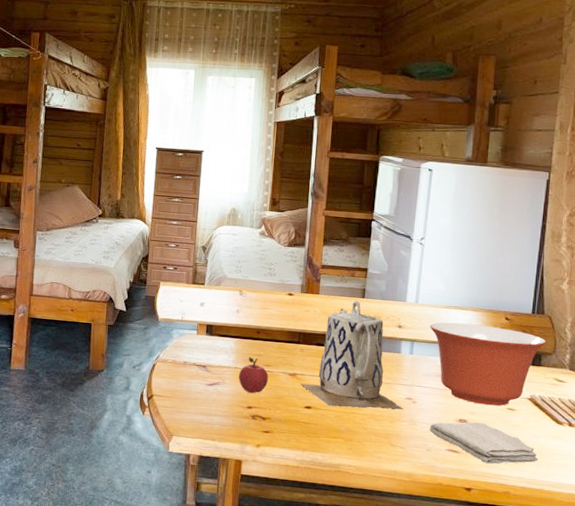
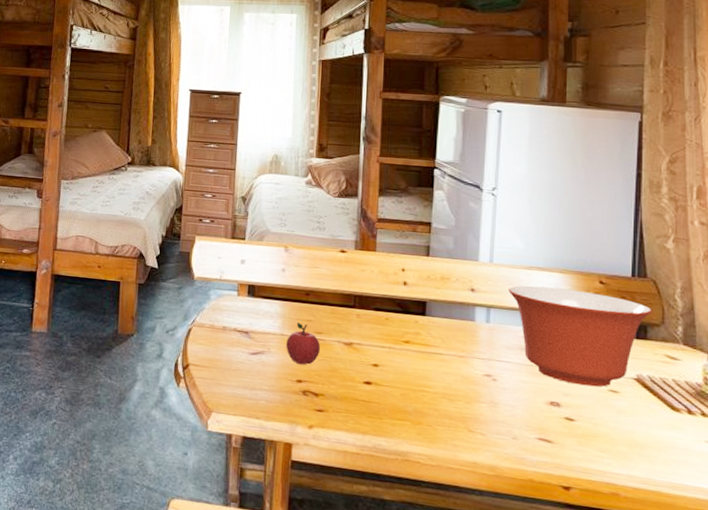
teapot: present [300,301,404,410] -> none [357,260,483,389]
washcloth: present [429,421,539,464] -> none [514,405,652,459]

